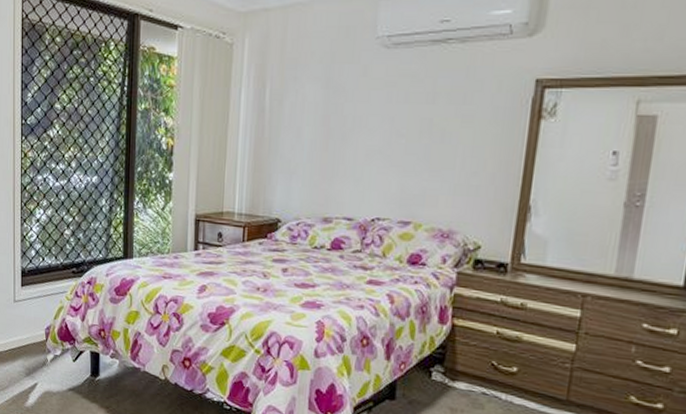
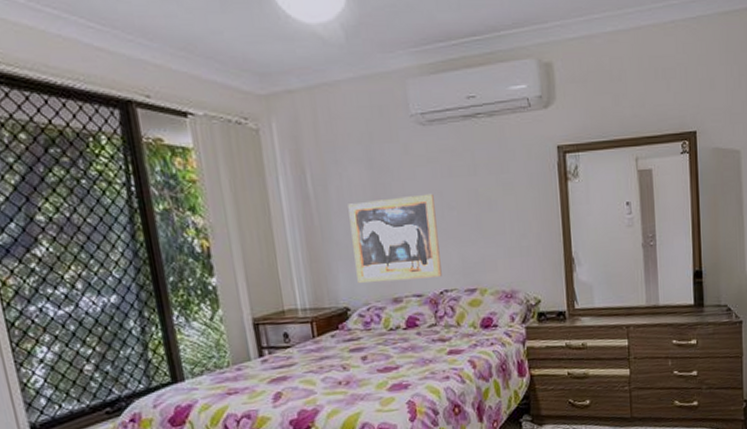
wall art: none [293,118,384,204] -> present [348,193,442,283]

